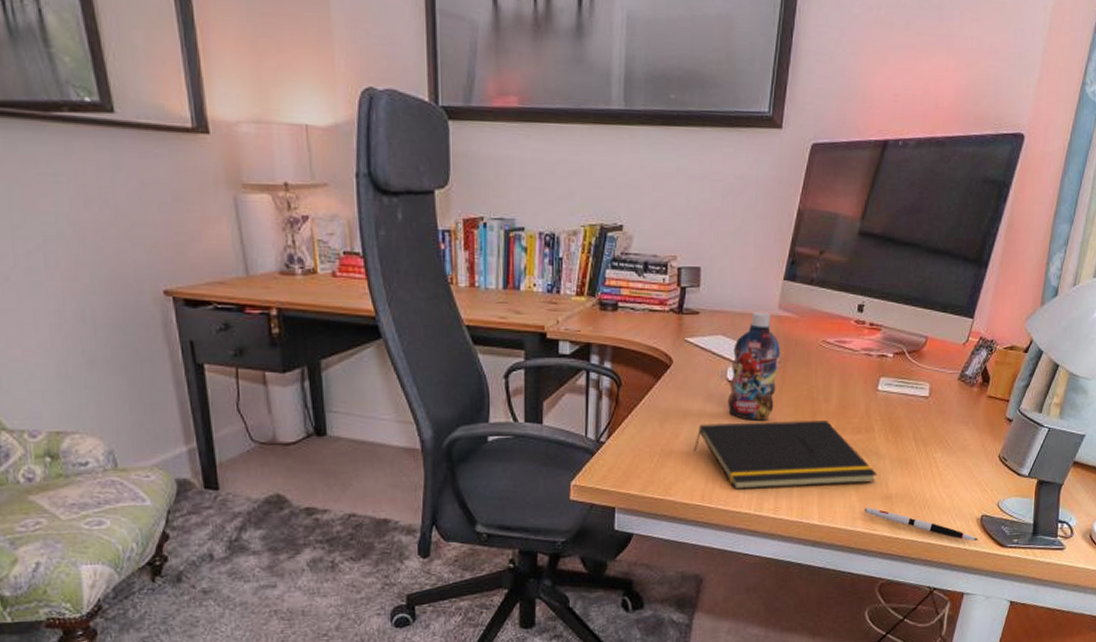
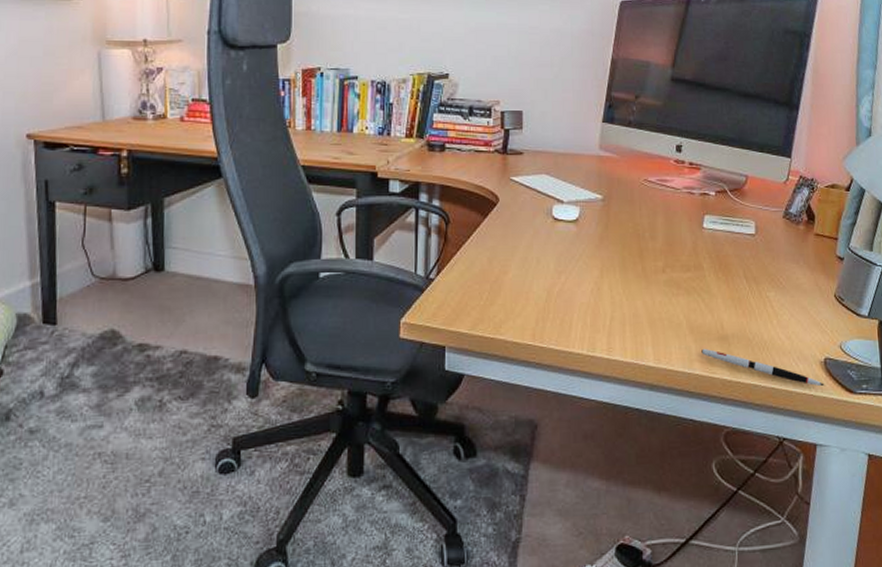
notepad: present [693,420,878,489] -> none [522,257,711,328]
bottle: present [728,312,781,420] -> none [555,153,604,258]

